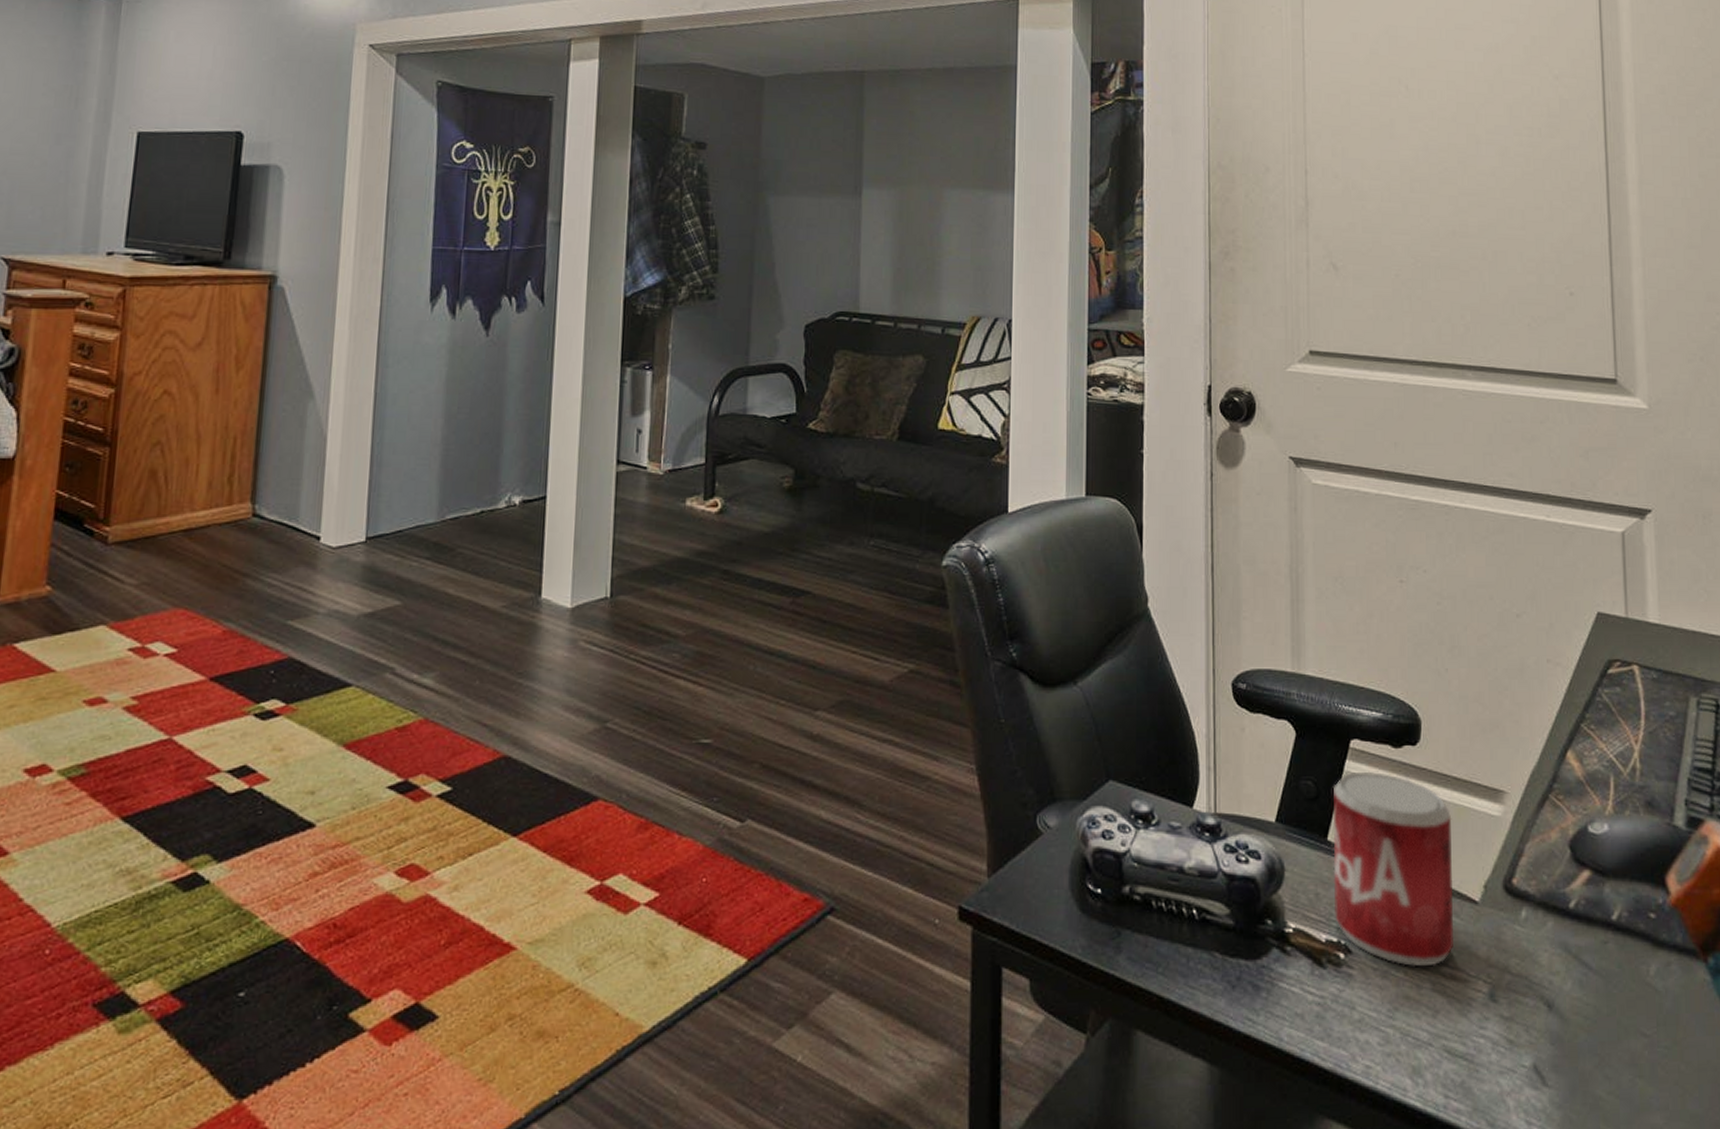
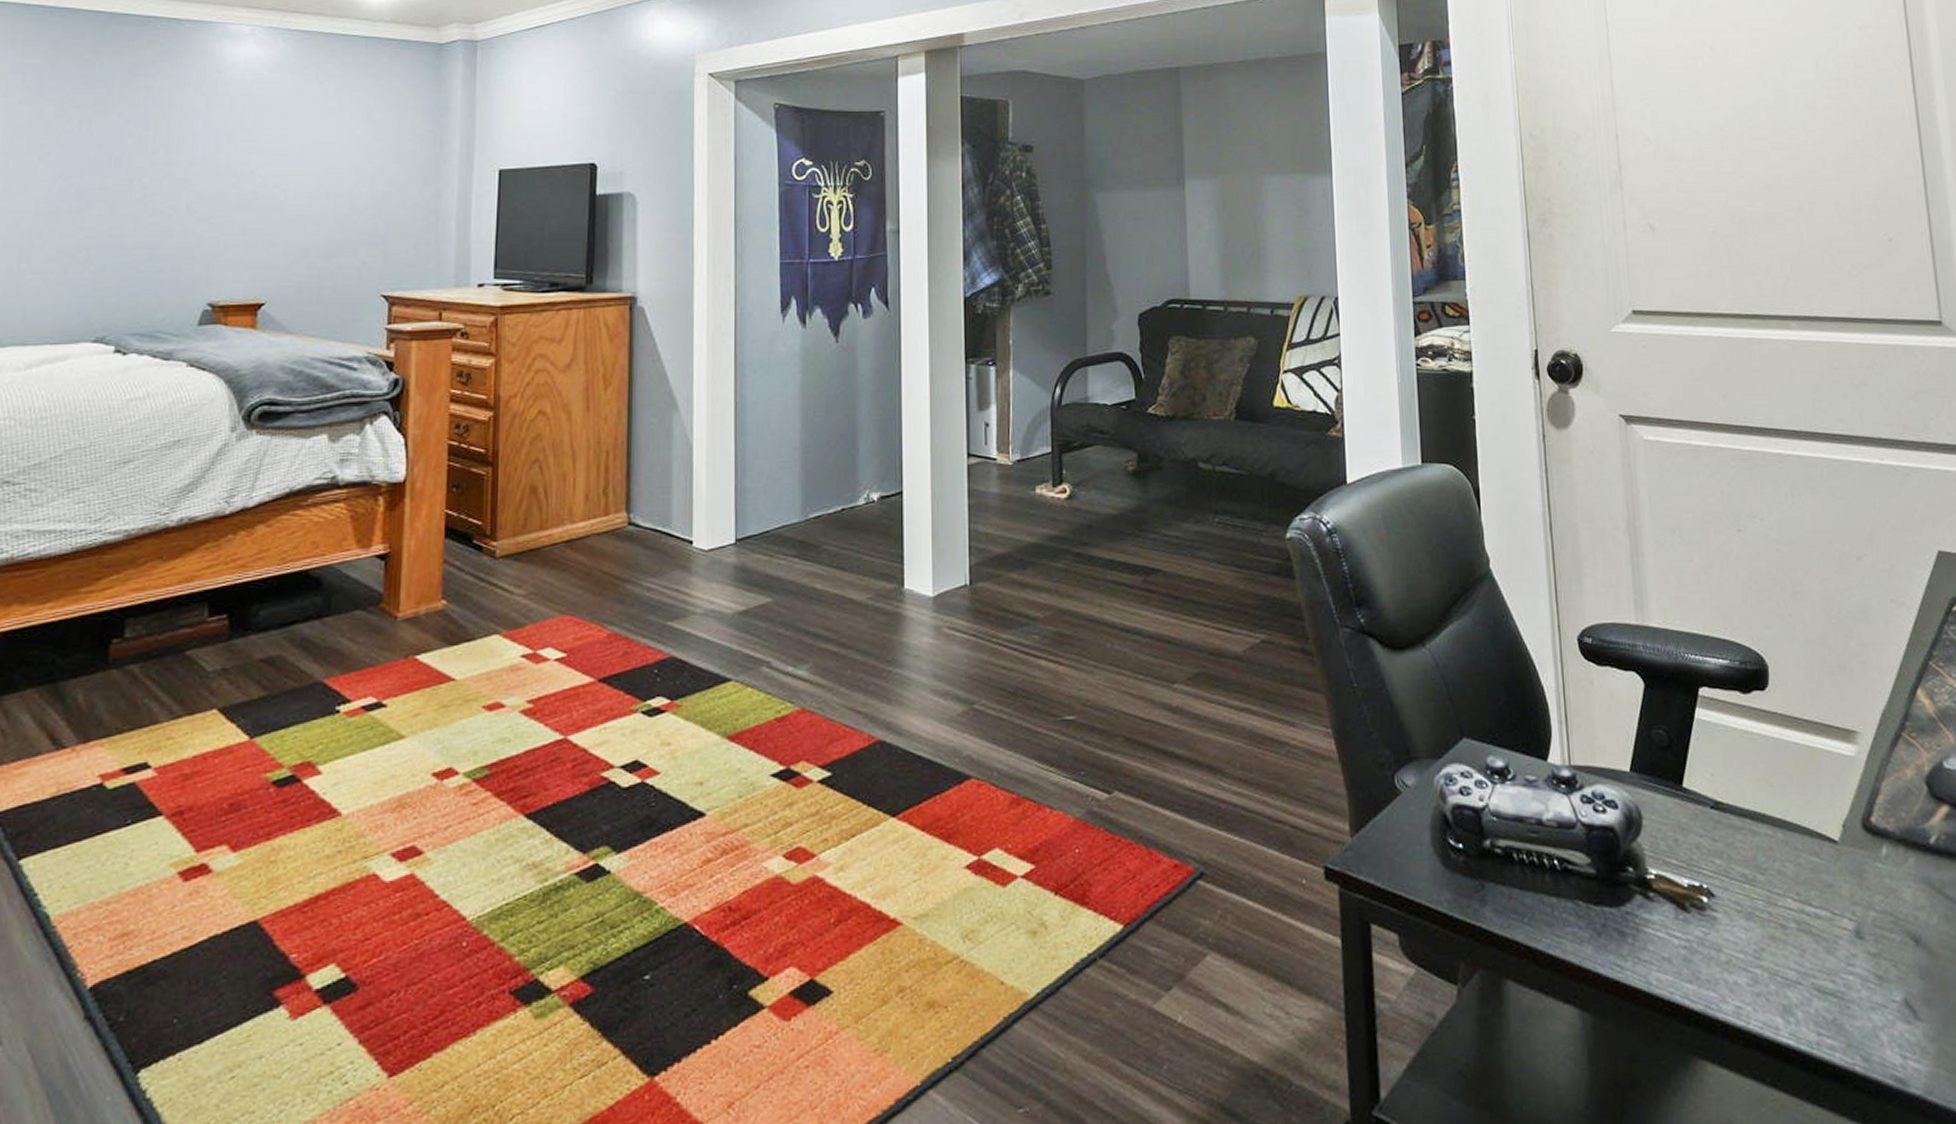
beverage can: present [1333,771,1453,967] -> none [1685,717,1816,908]

